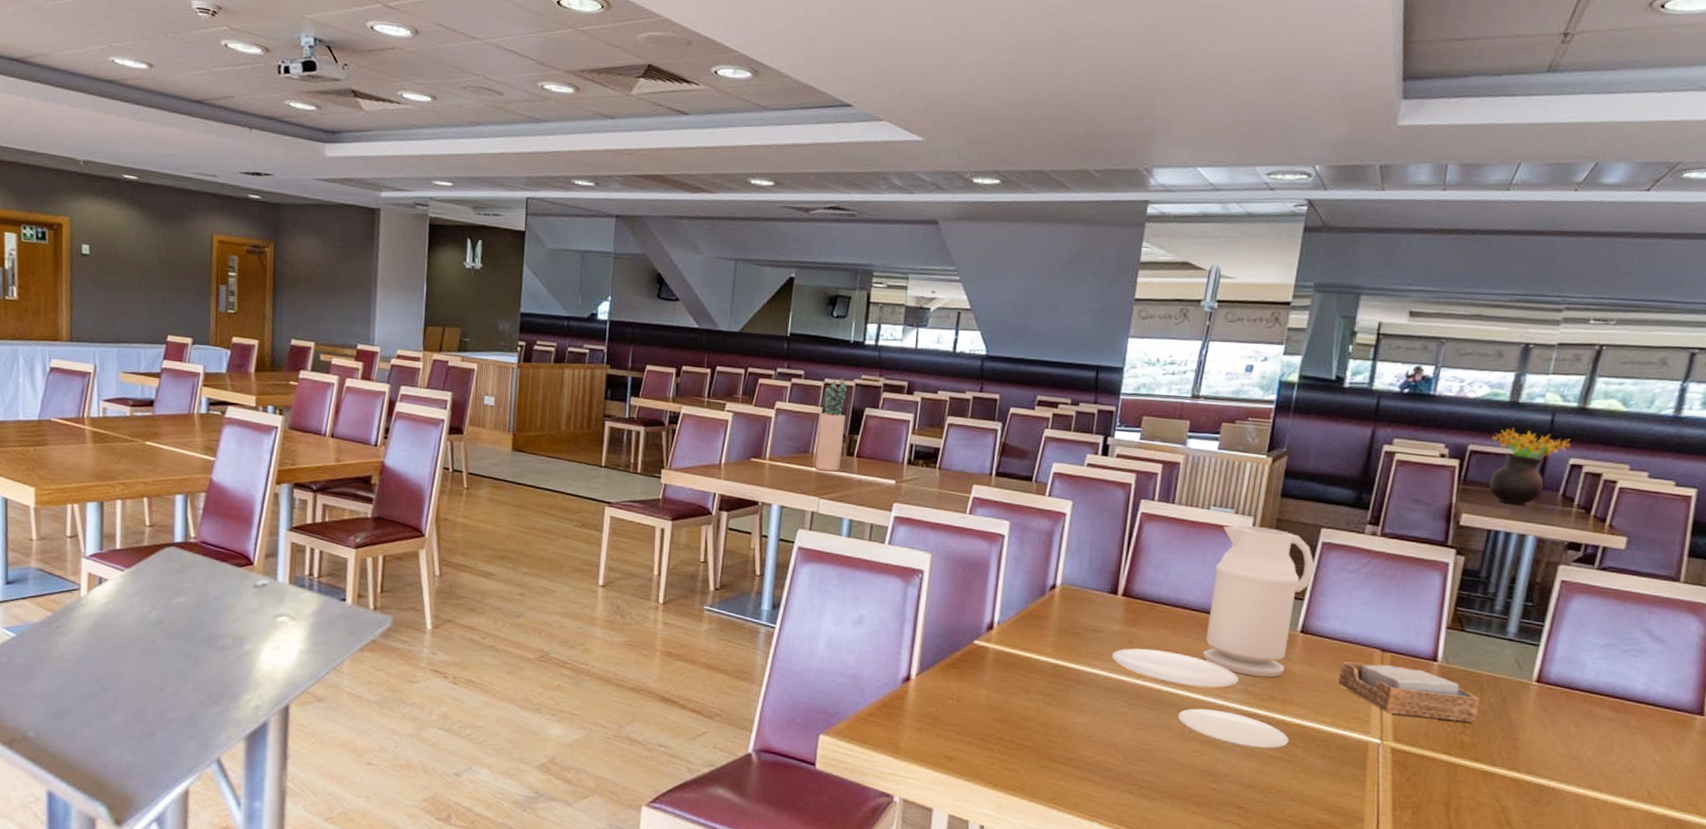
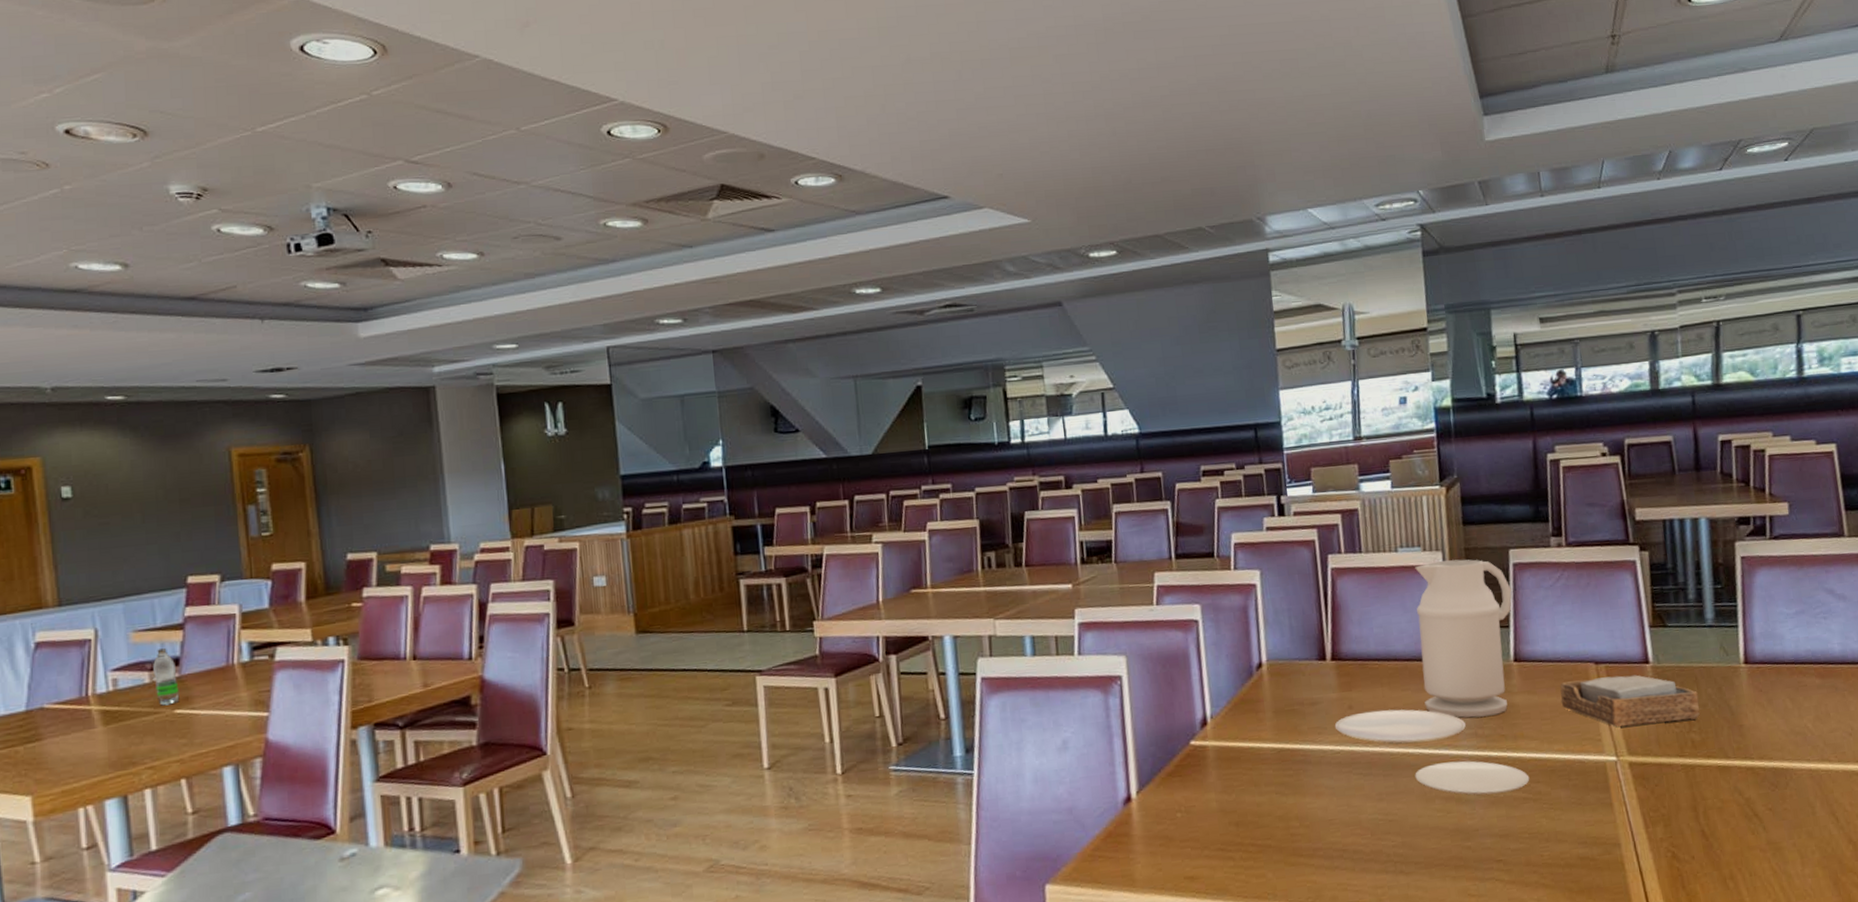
bottle: none [133,390,151,437] -> present [153,648,180,706]
vase: present [814,376,847,473] -> none [977,482,1010,590]
flower arrangement: present [1489,428,1571,505] -> none [1643,415,1715,491]

